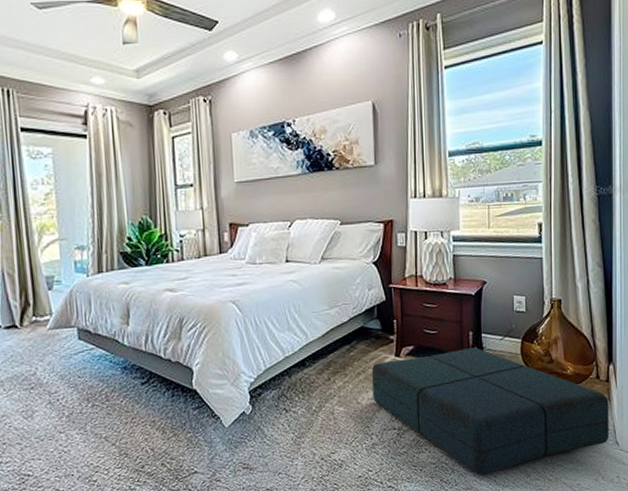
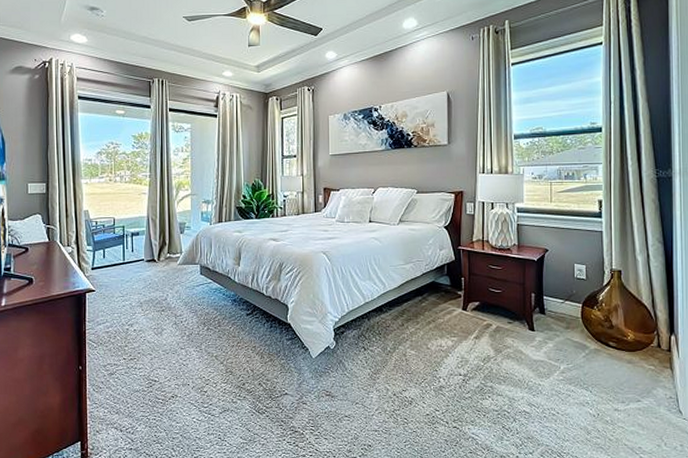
ottoman: present [371,347,609,476] -> none [440,308,672,427]

